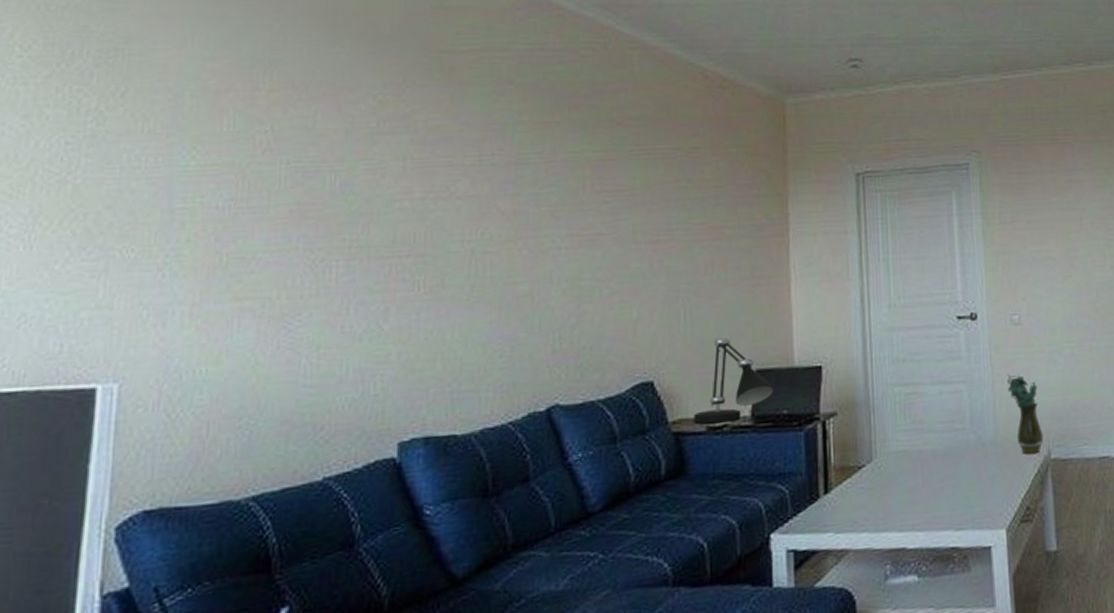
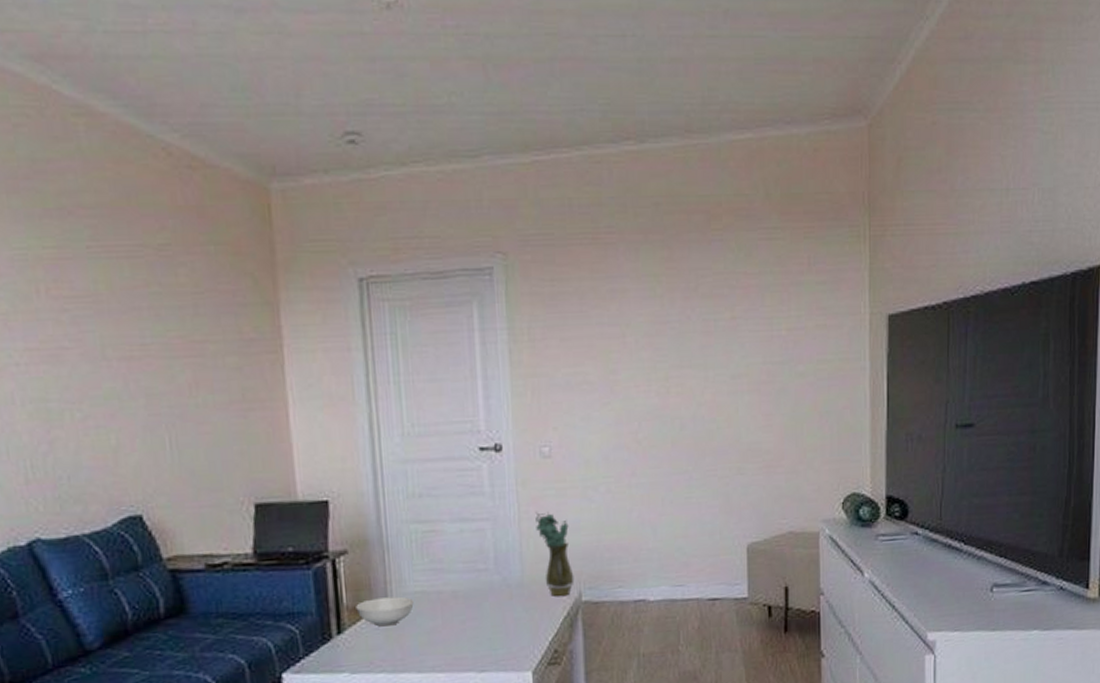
desk lamp: present [694,338,773,424] -> none [190,468,276,561]
bowl: none [842,456,896,486] -> present [356,596,414,627]

